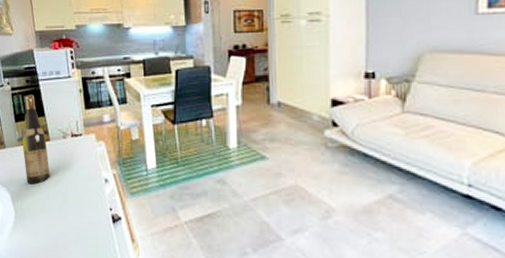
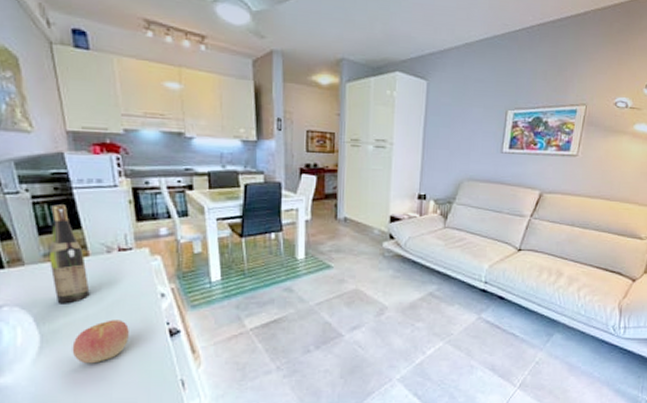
apple: none [37,201,79,243] -> present [72,320,129,364]

